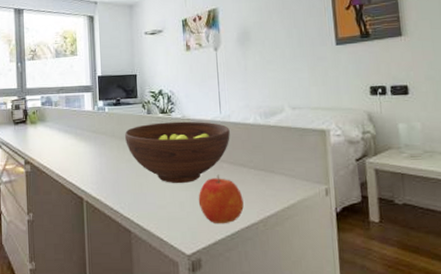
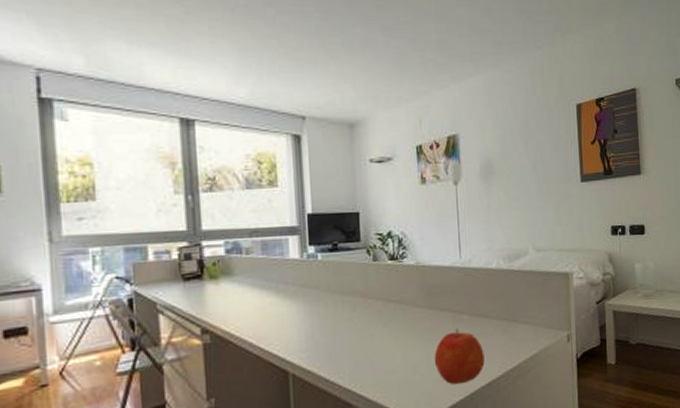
fruit bowl: present [124,121,230,184] -> none [343,268,471,343]

